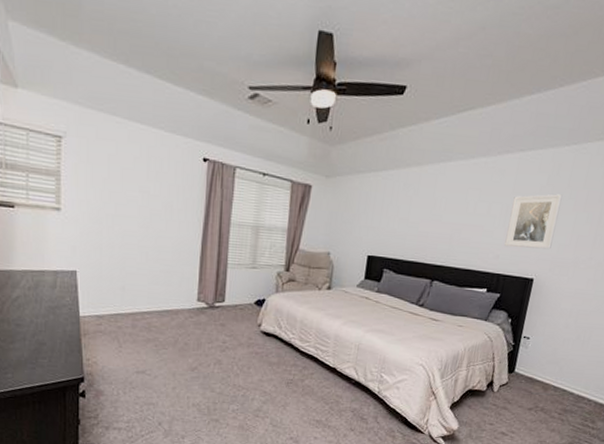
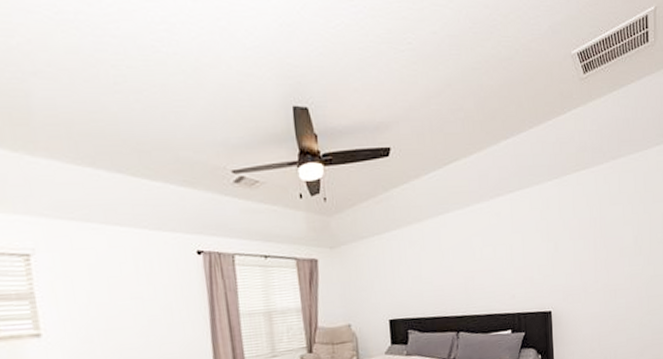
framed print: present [504,194,563,250] -> none [514,226,559,286]

